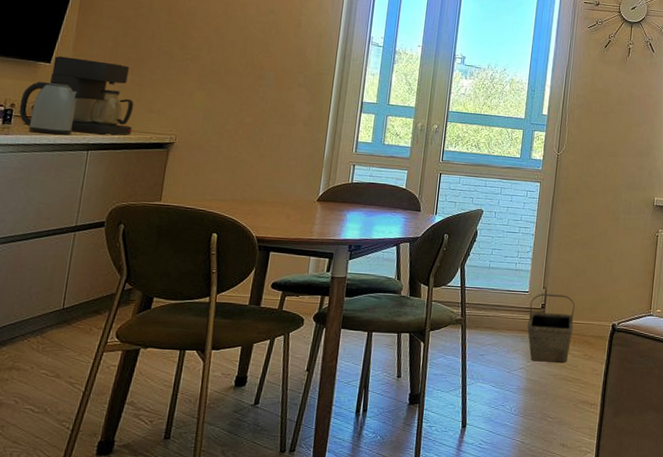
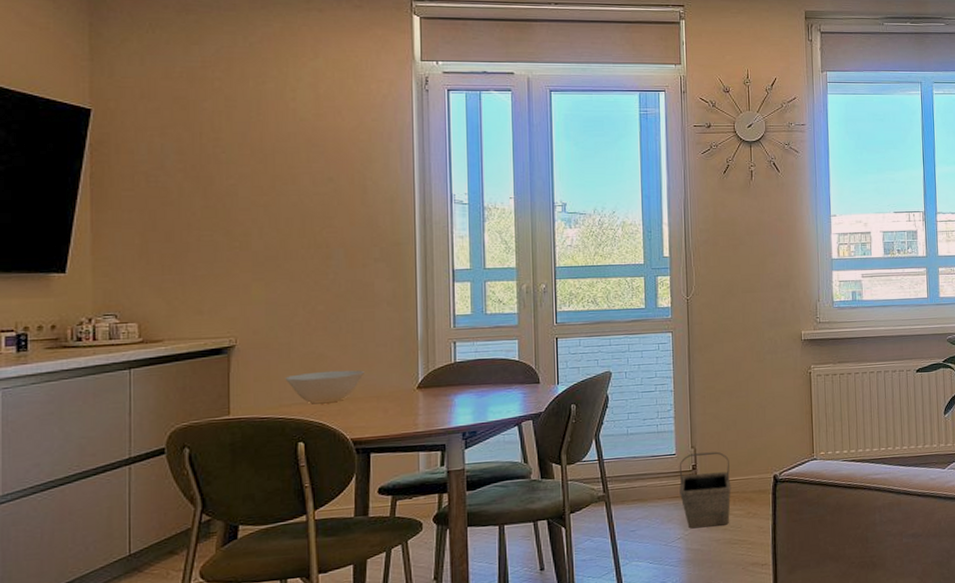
kettle: present [19,81,77,136] -> none [35,293,107,358]
coffee maker: present [50,56,134,136] -> none [69,263,180,350]
bowl: none [210,174,276,203] -> present [285,370,364,404]

